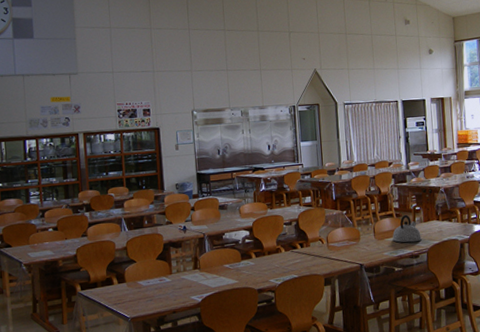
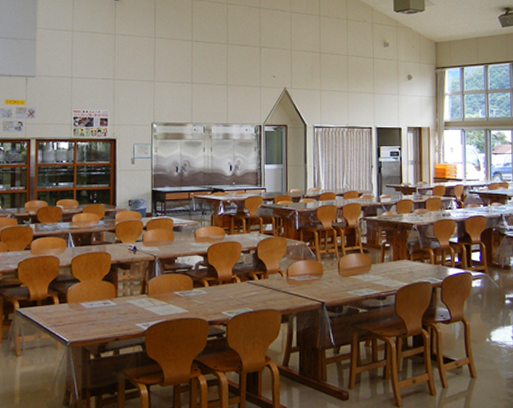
kettle: present [392,214,422,243] -> none [358,251,390,282]

